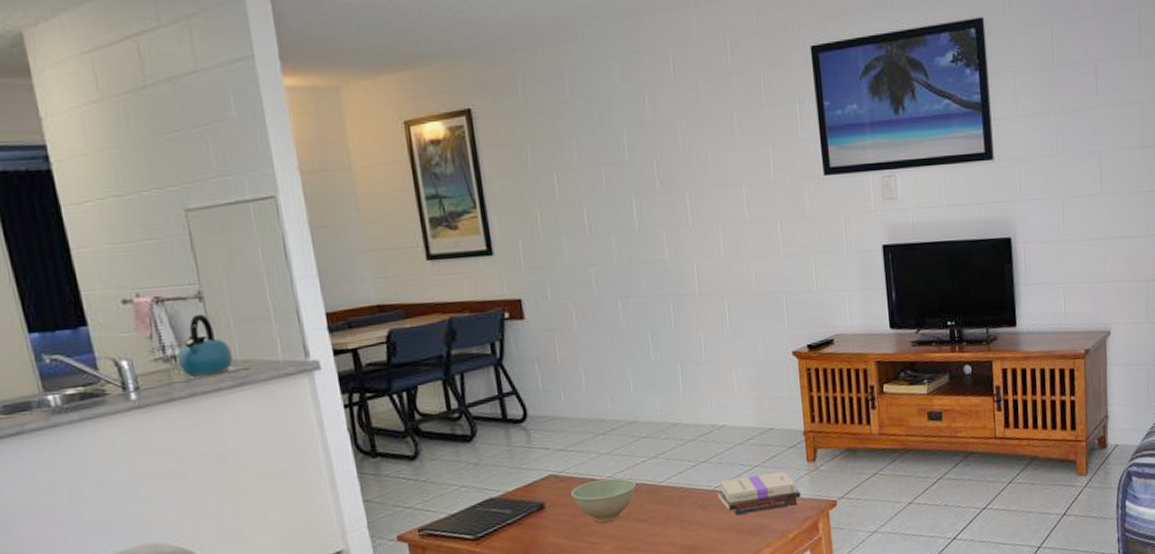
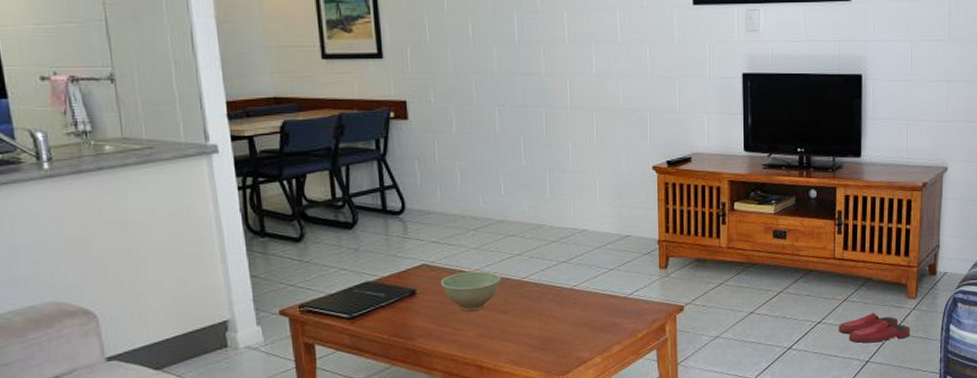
kettle: present [177,313,233,377] -> none [88,94,139,152]
books: present [717,471,802,515] -> none [575,275,652,313]
slippers: none [1006,493,1084,528] -> present [839,312,910,343]

